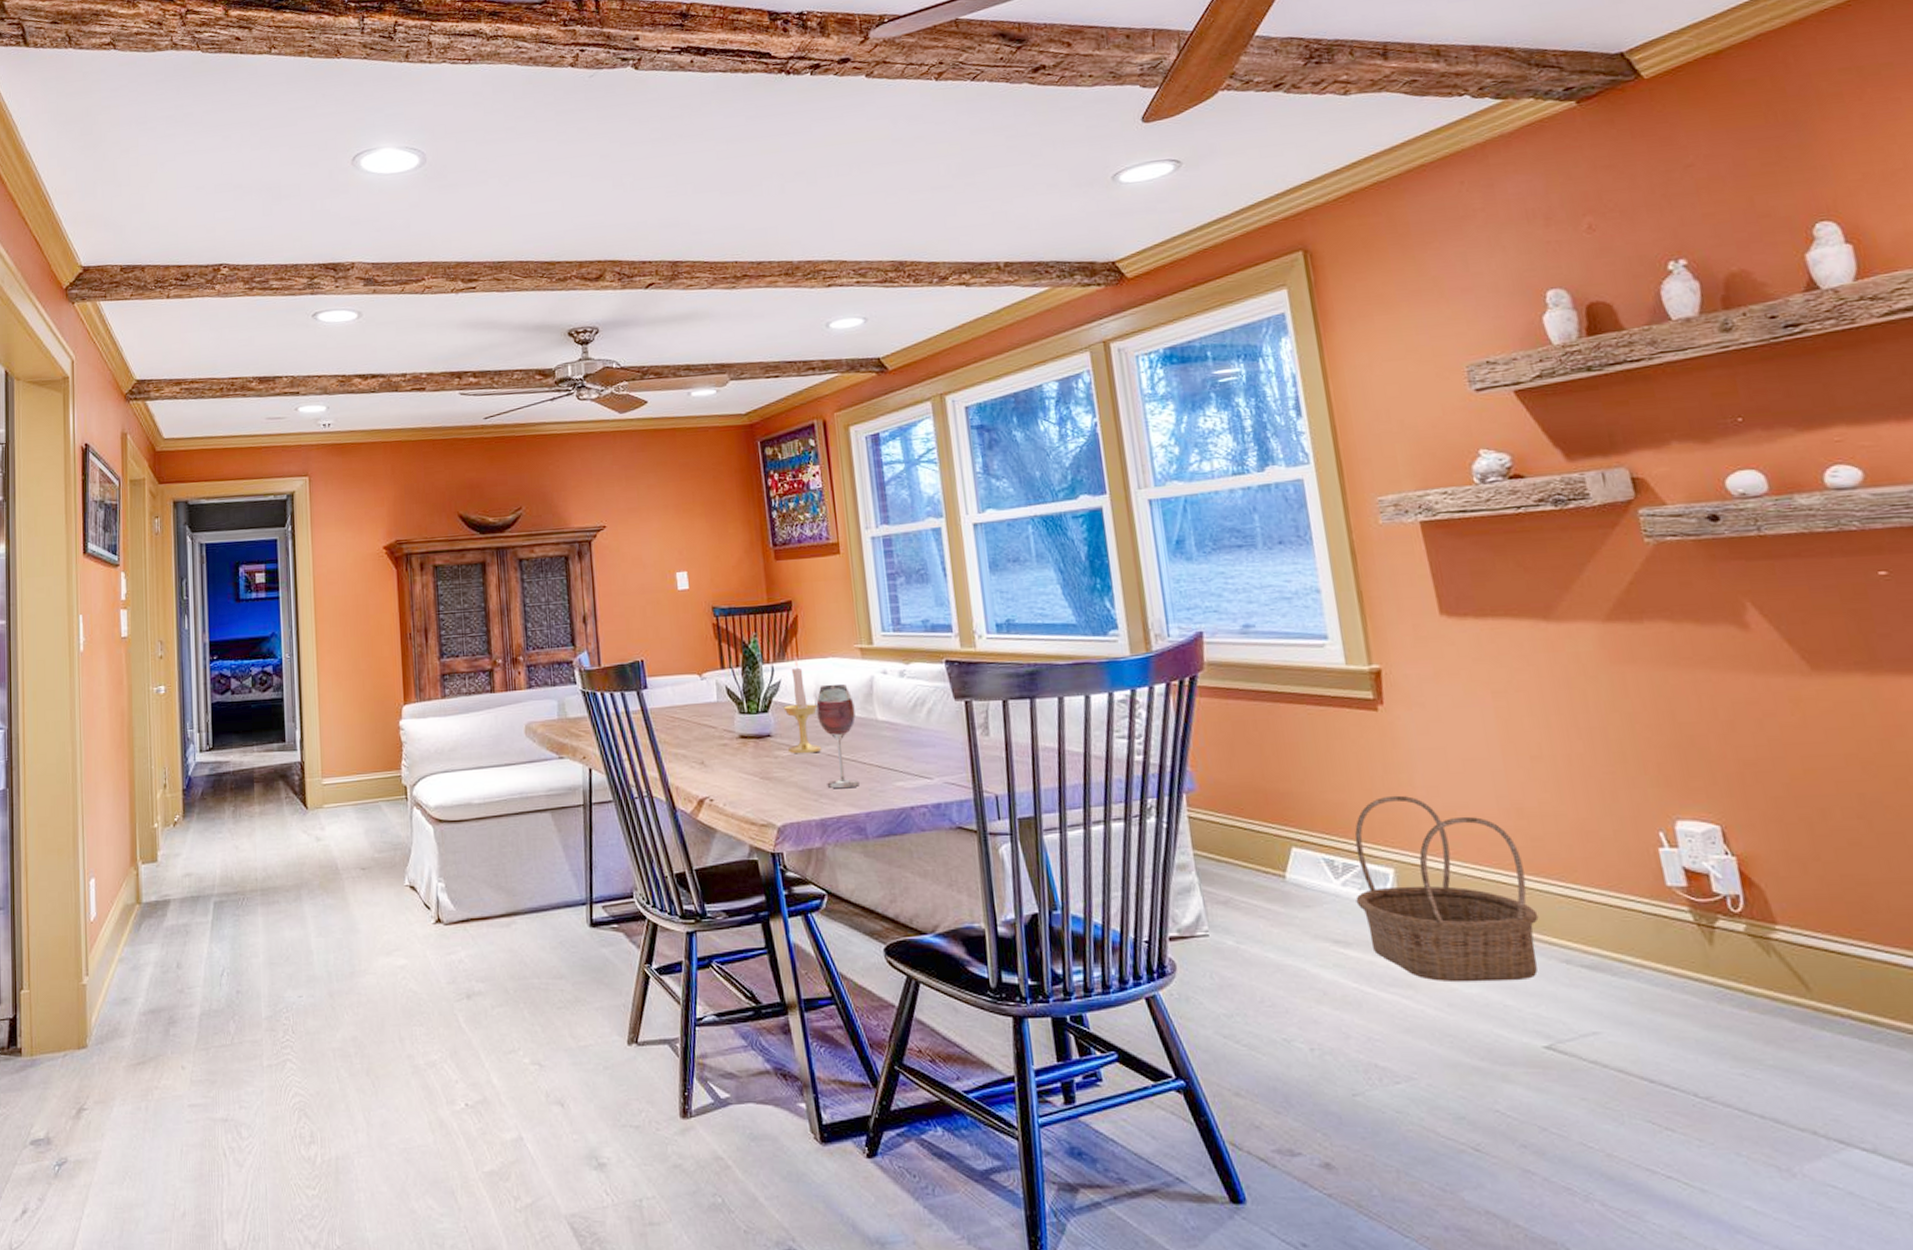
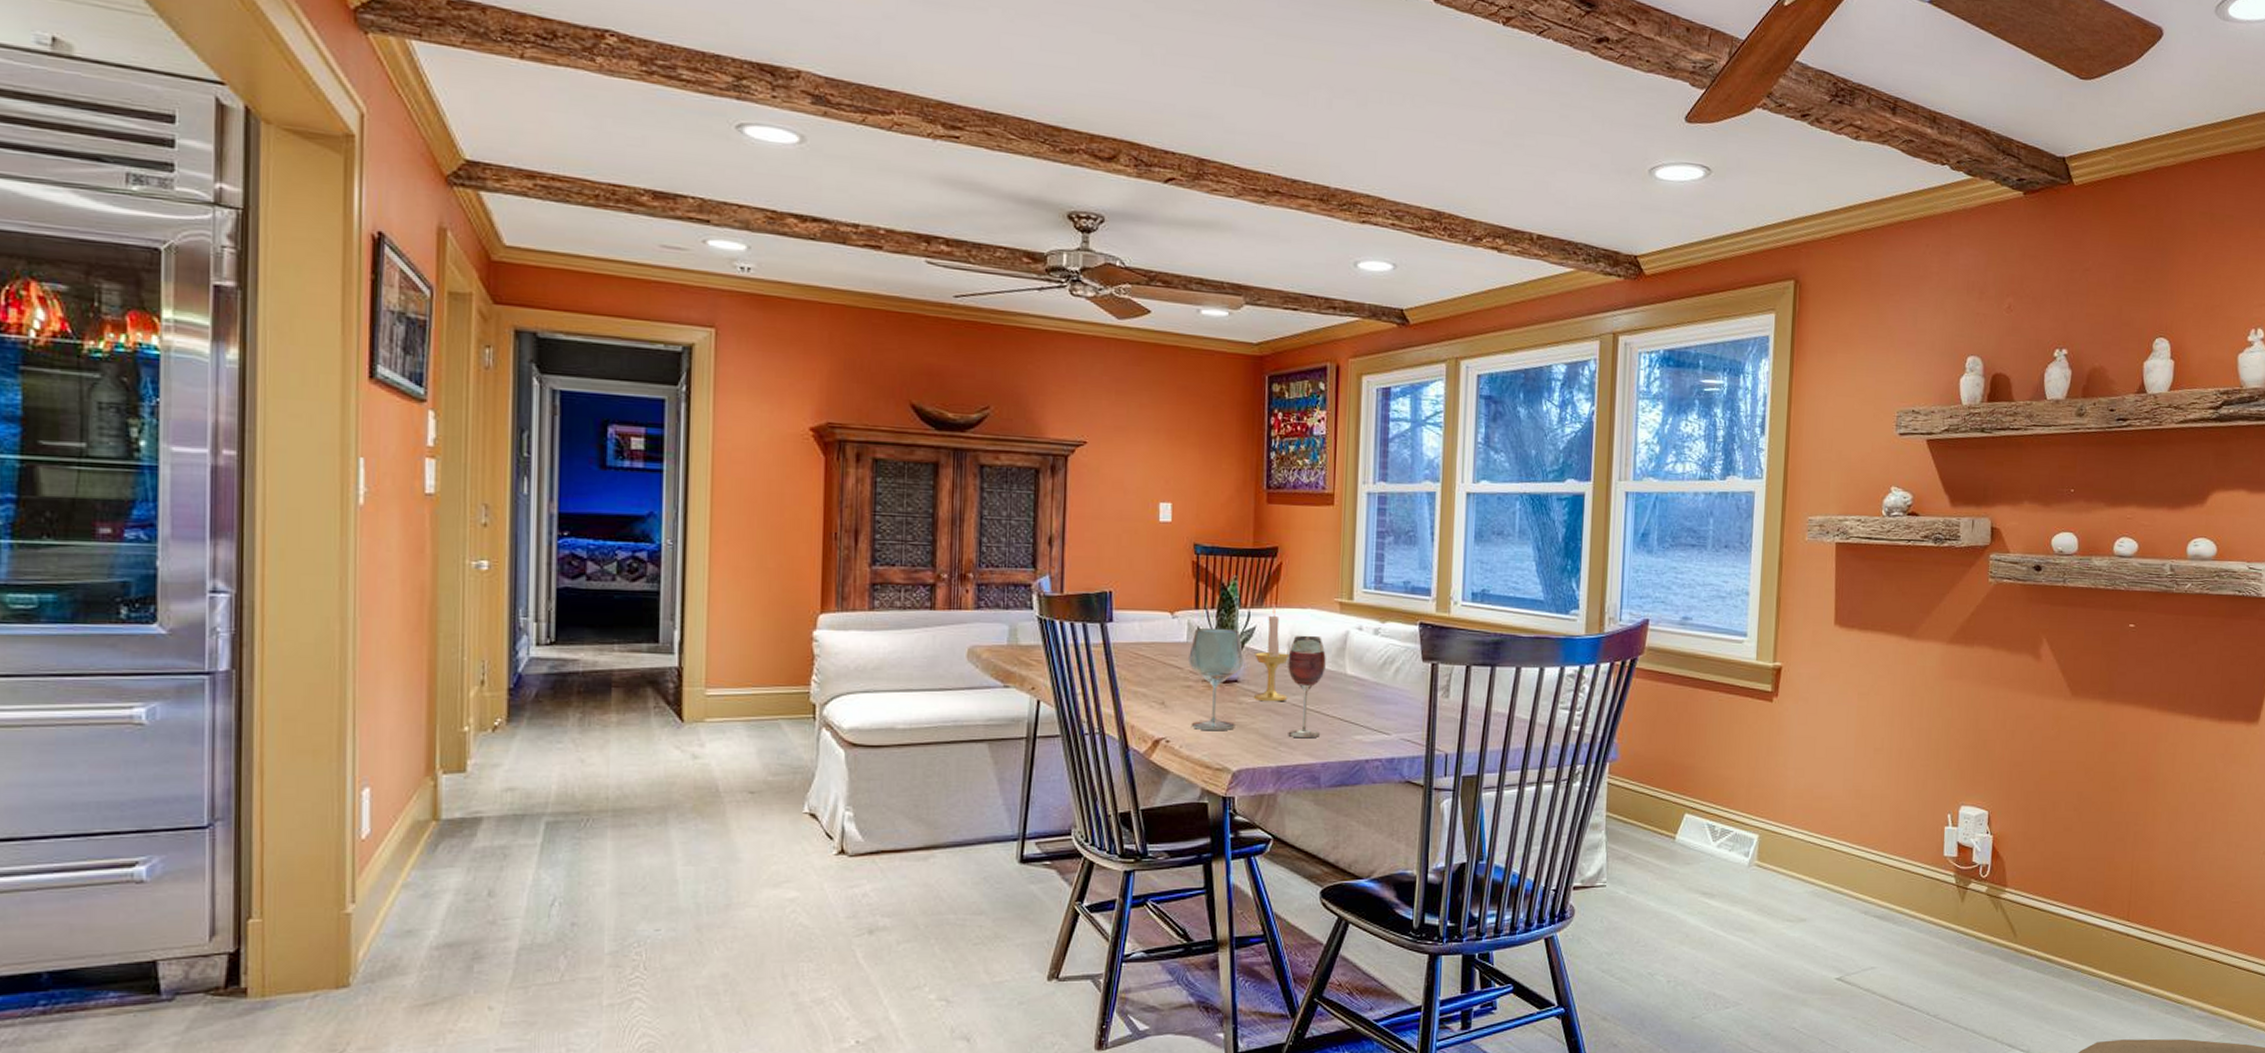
wine glass: none [720,684,774,787] -> present [1187,627,1244,731]
basket: present [1354,795,1539,983] -> none [1725,774,1853,928]

